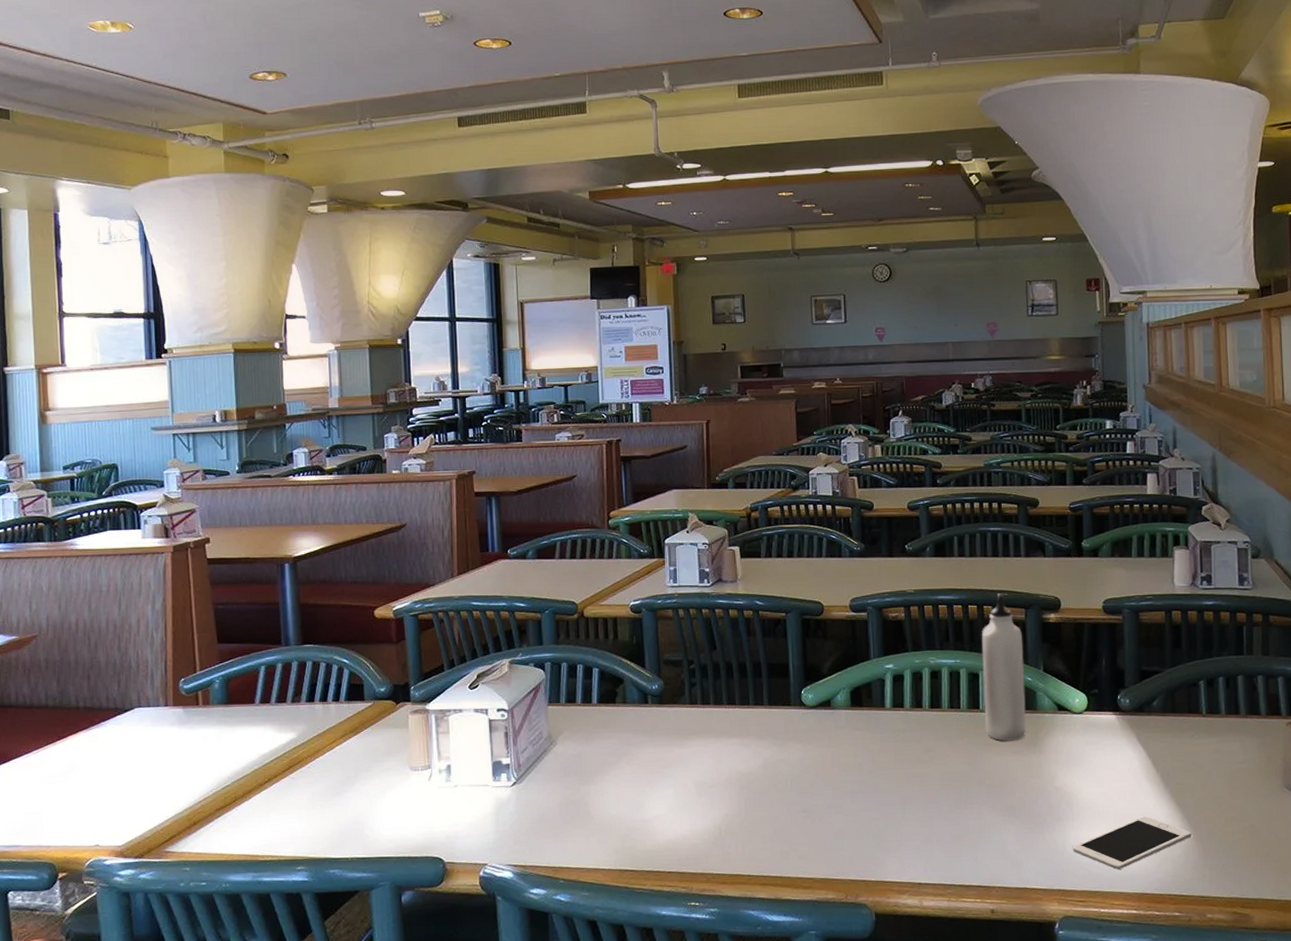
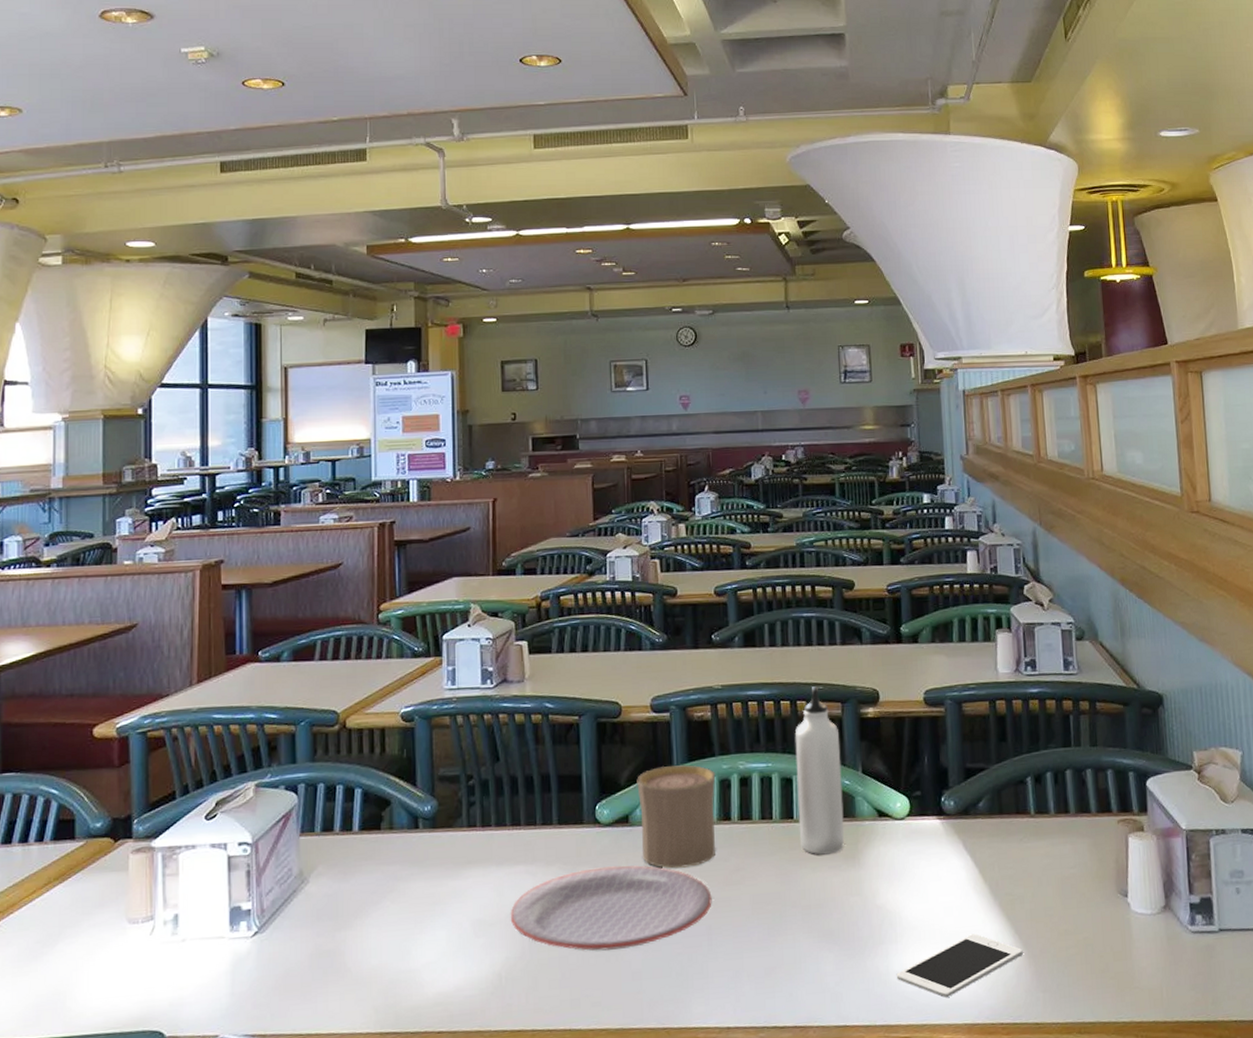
plate: none [728,742,905,813] -> present [510,865,712,951]
cup: none [837,658,909,747] -> present [636,765,716,869]

